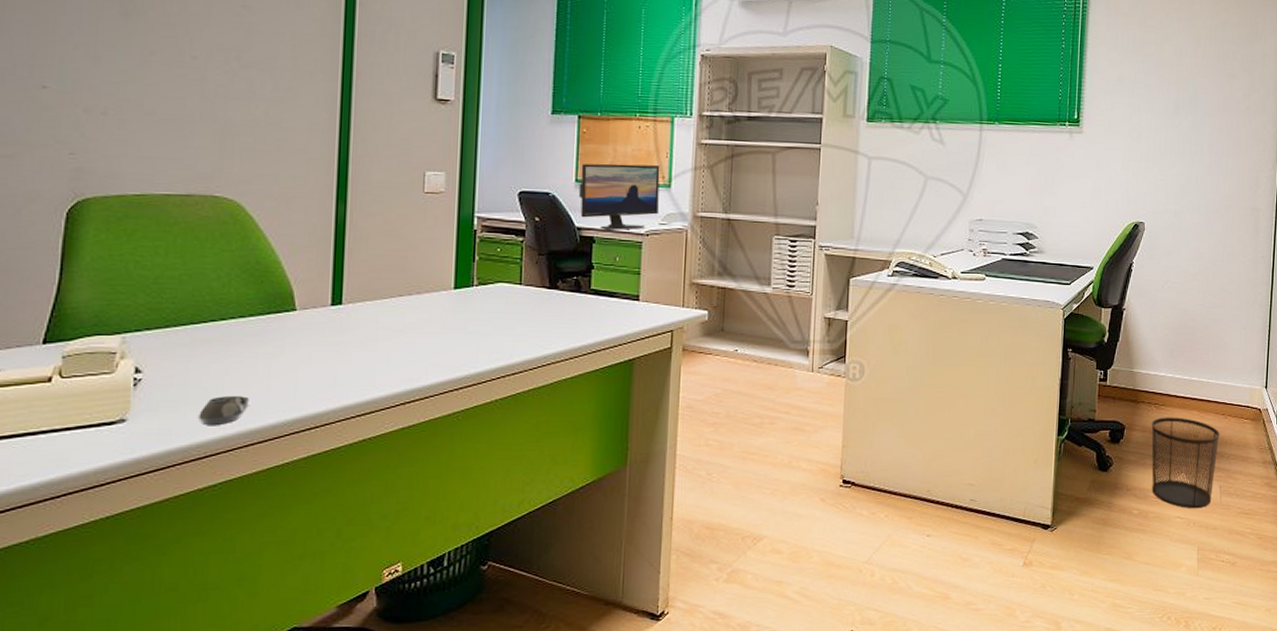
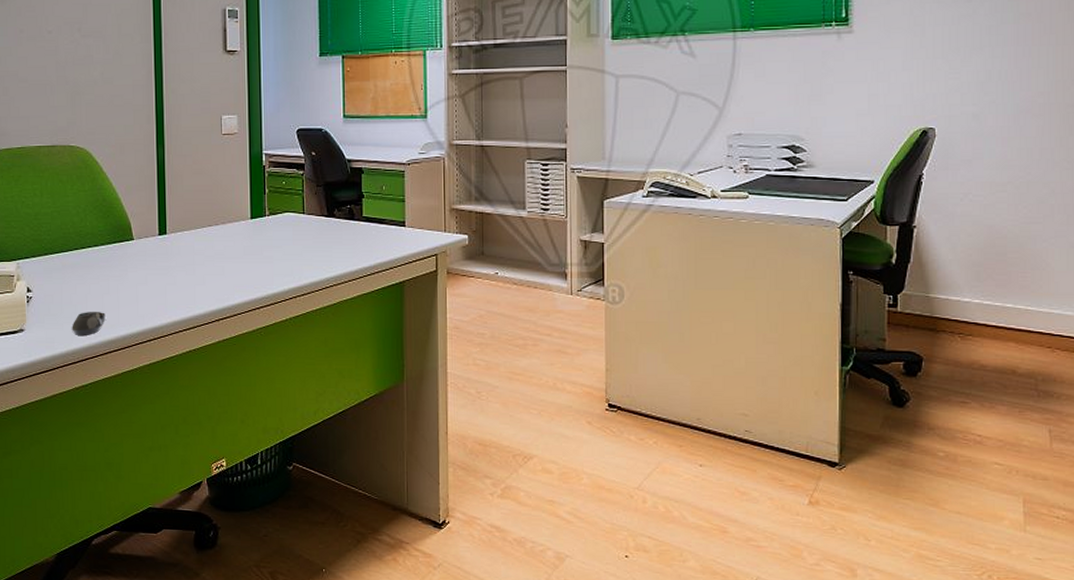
computer monitor: present [578,163,660,231] -> none [346,98,417,162]
waste bin: present [1151,417,1220,508] -> none [956,348,1047,454]

